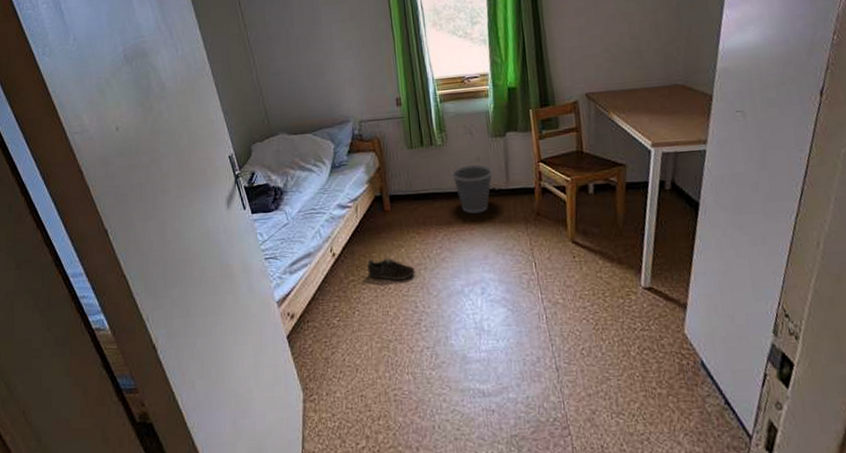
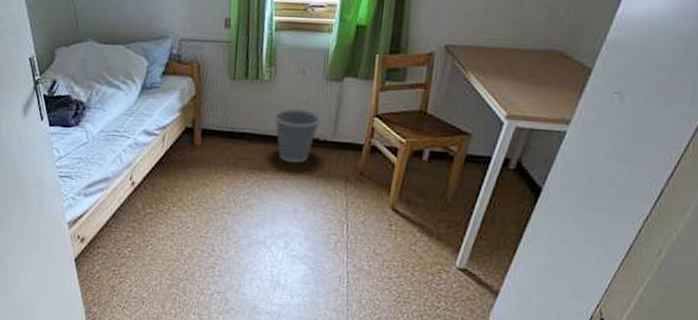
sneaker: present [367,258,415,281] -> none [167,194,217,221]

